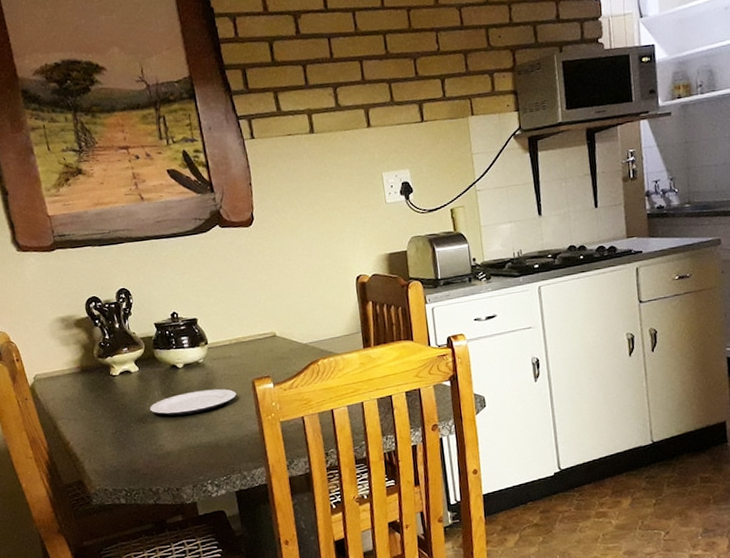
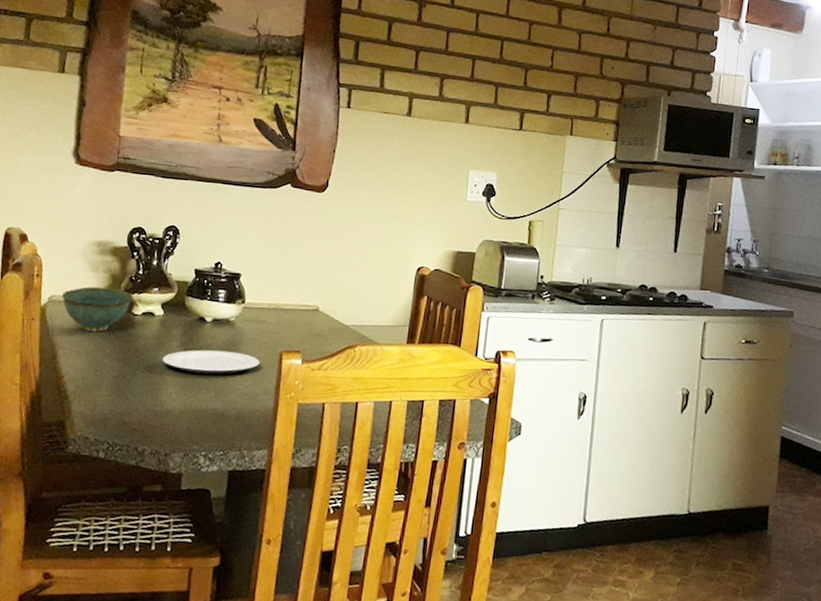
bowl: none [45,356,108,399] -> present [62,286,134,332]

